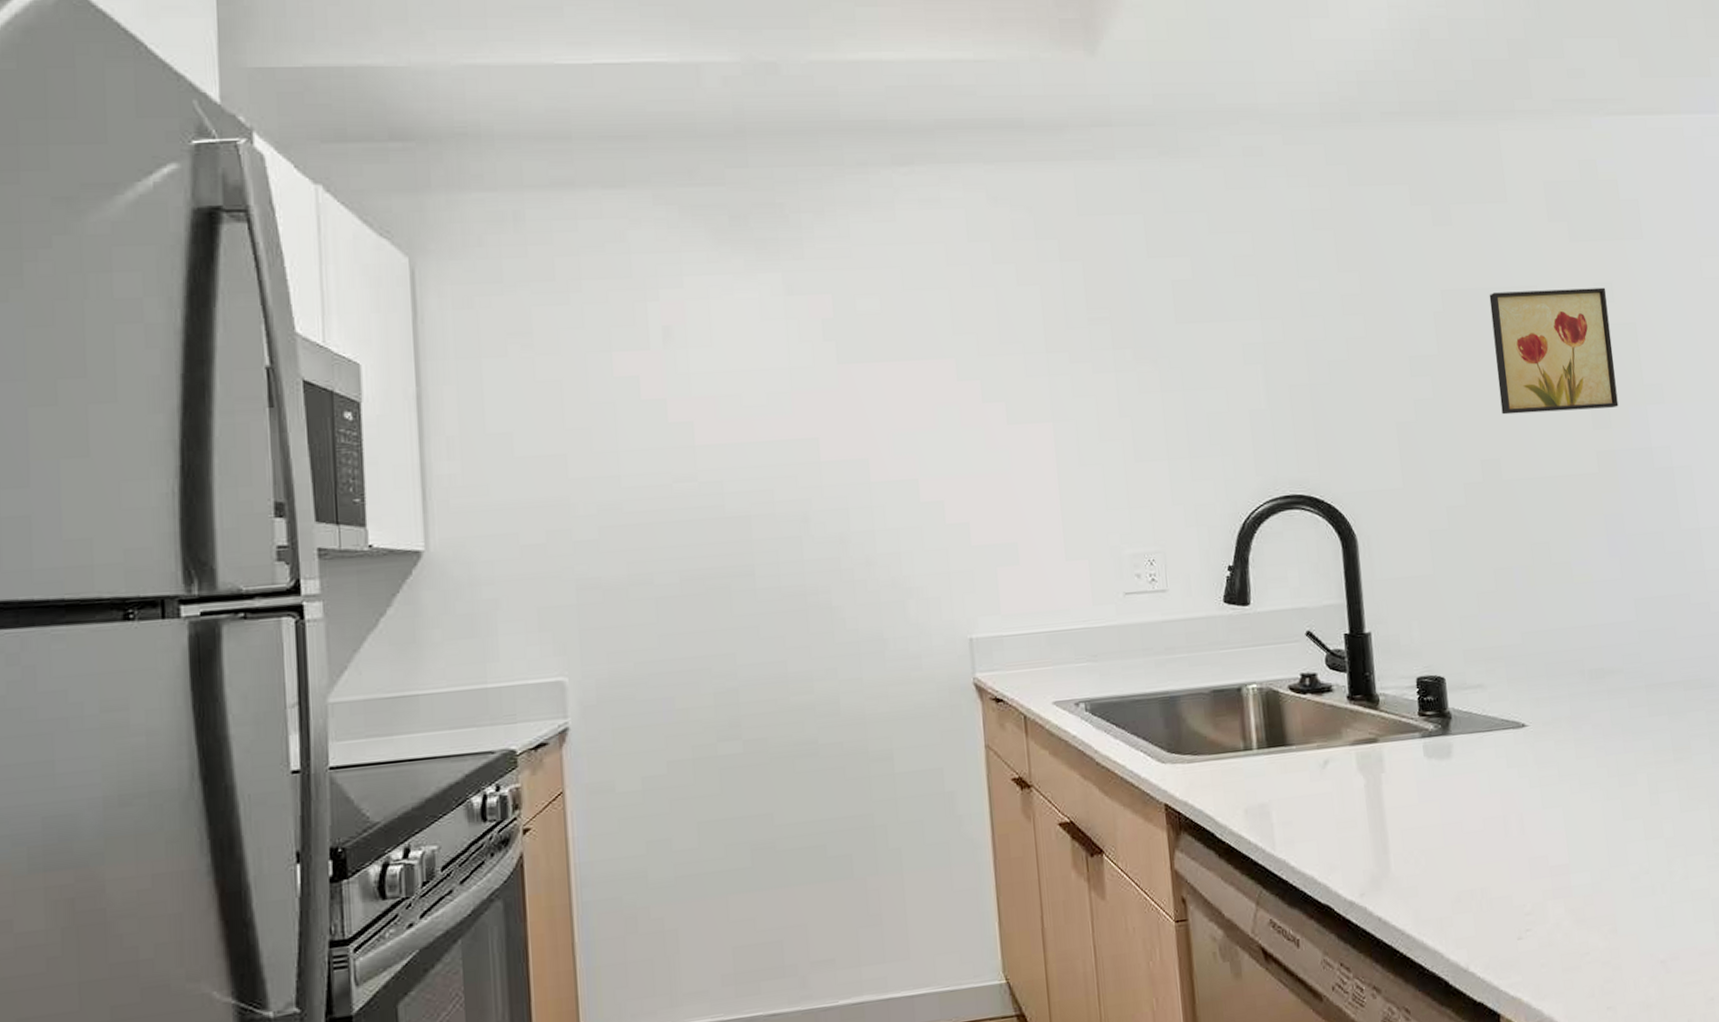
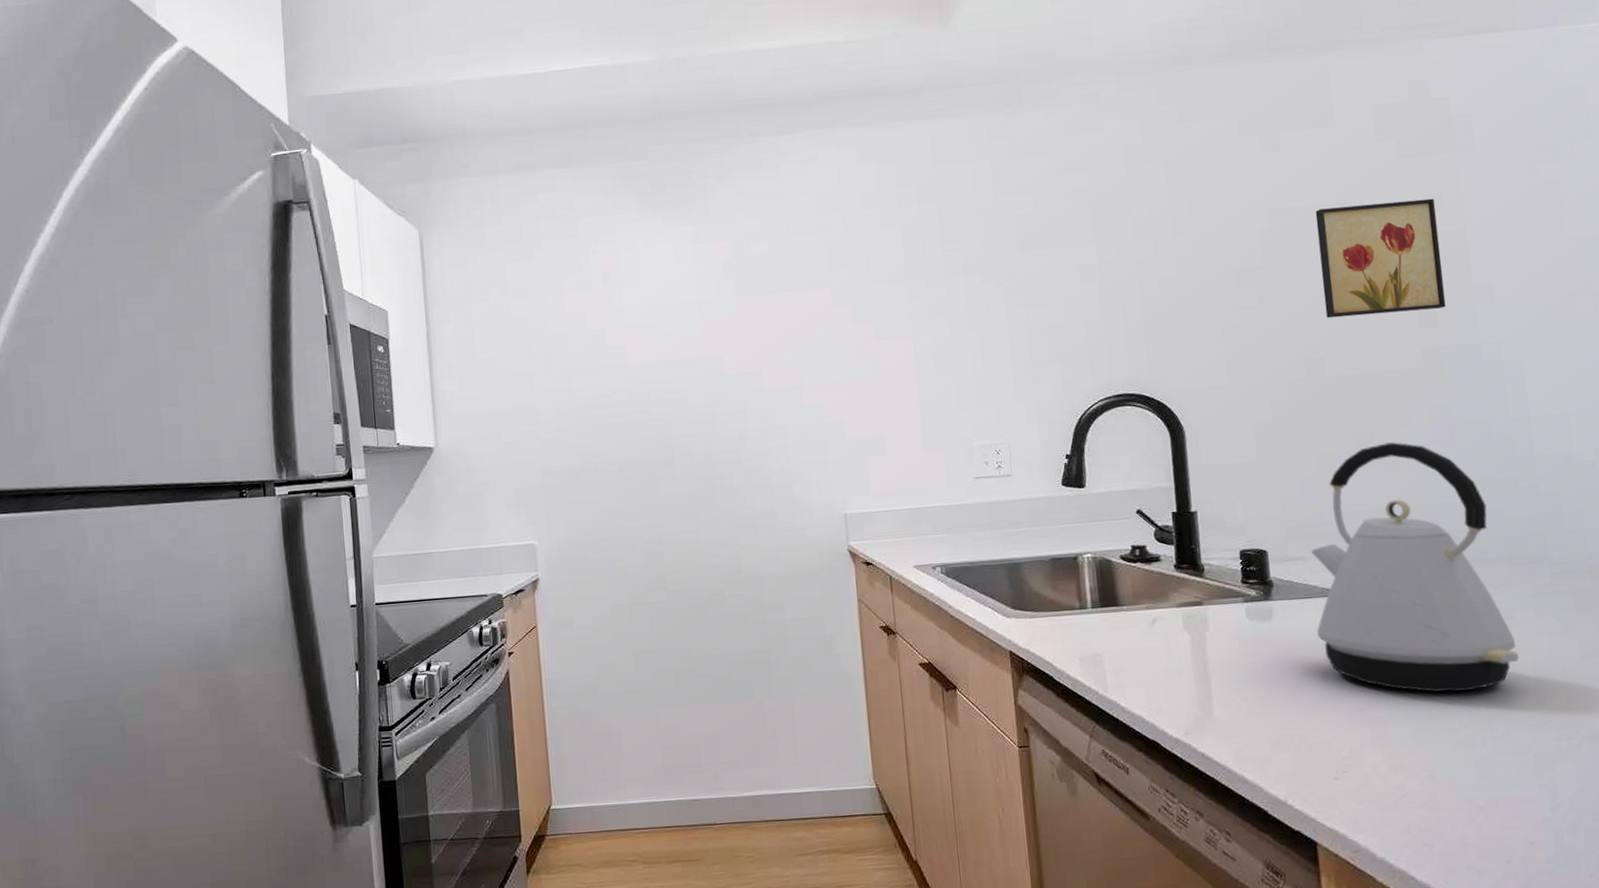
kettle: none [1490,553,1696,834] -> present [1311,441,1519,692]

